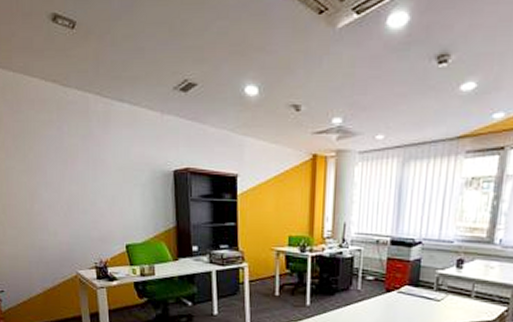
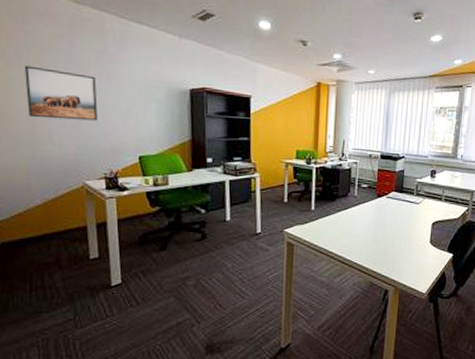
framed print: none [22,155,87,209] -> present [25,65,99,121]

